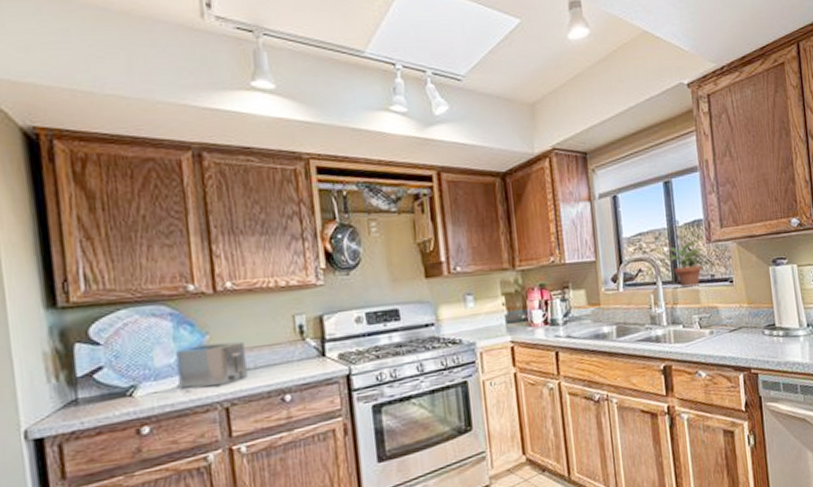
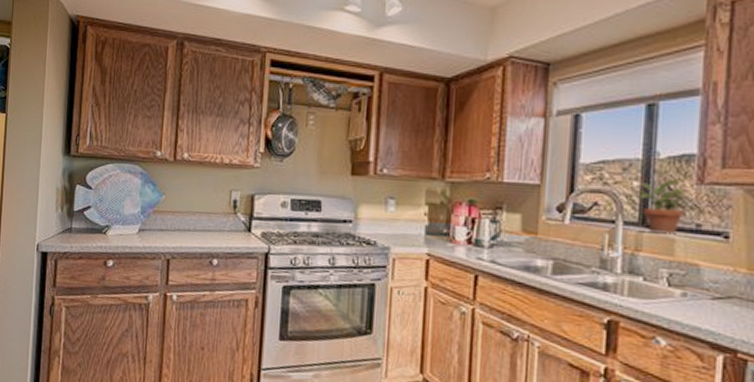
toaster: present [174,341,247,390] -> none [138,202,189,241]

